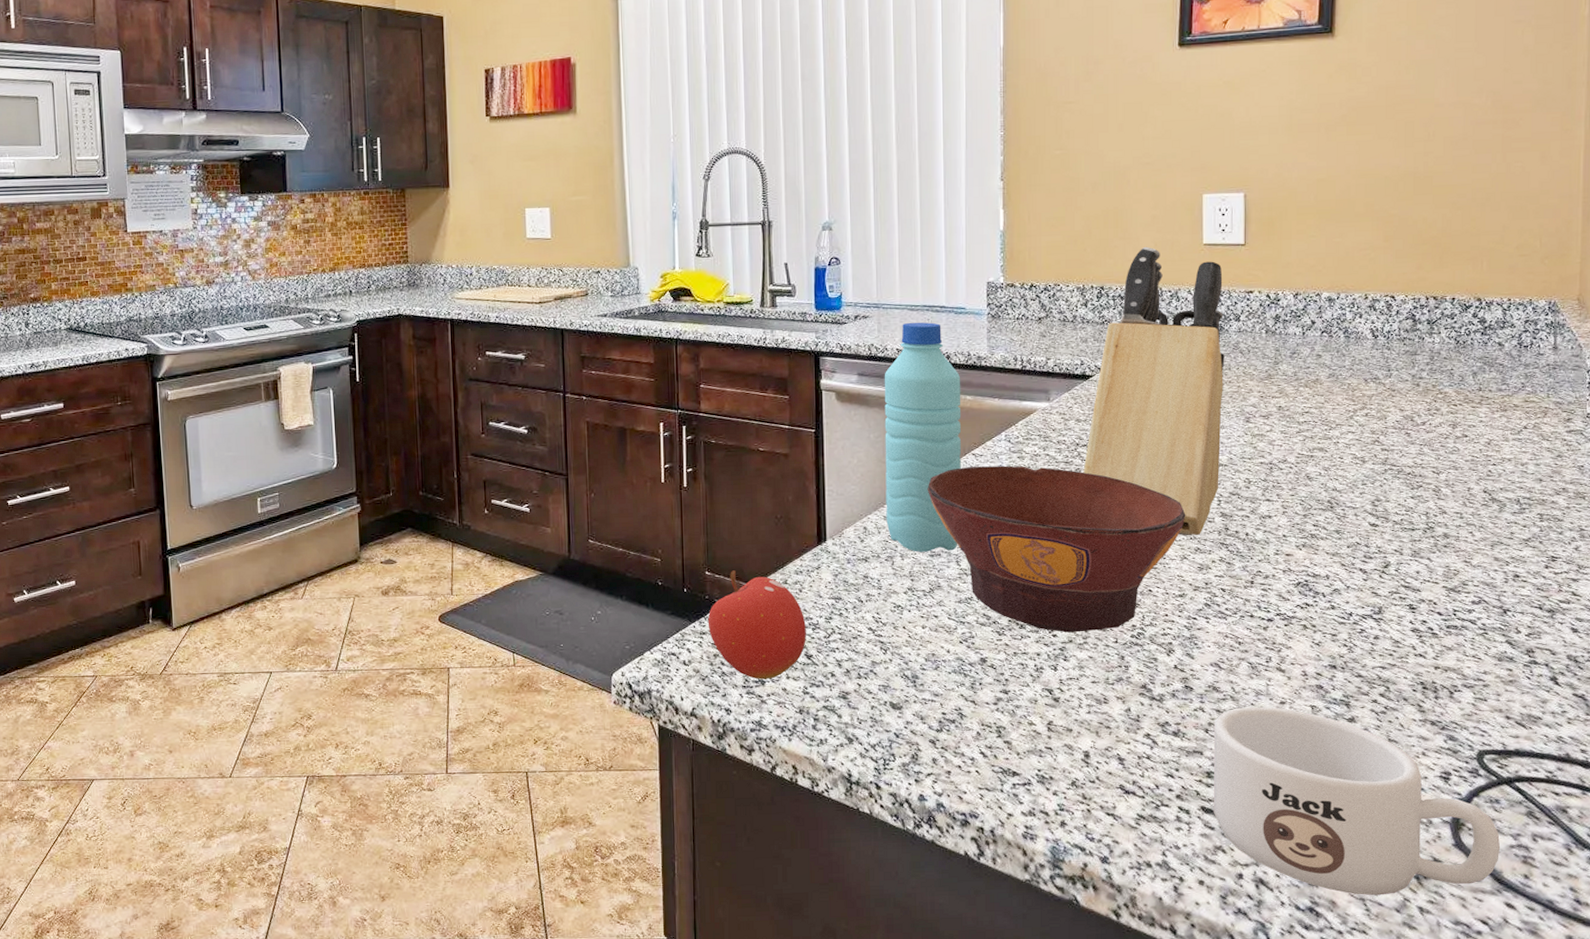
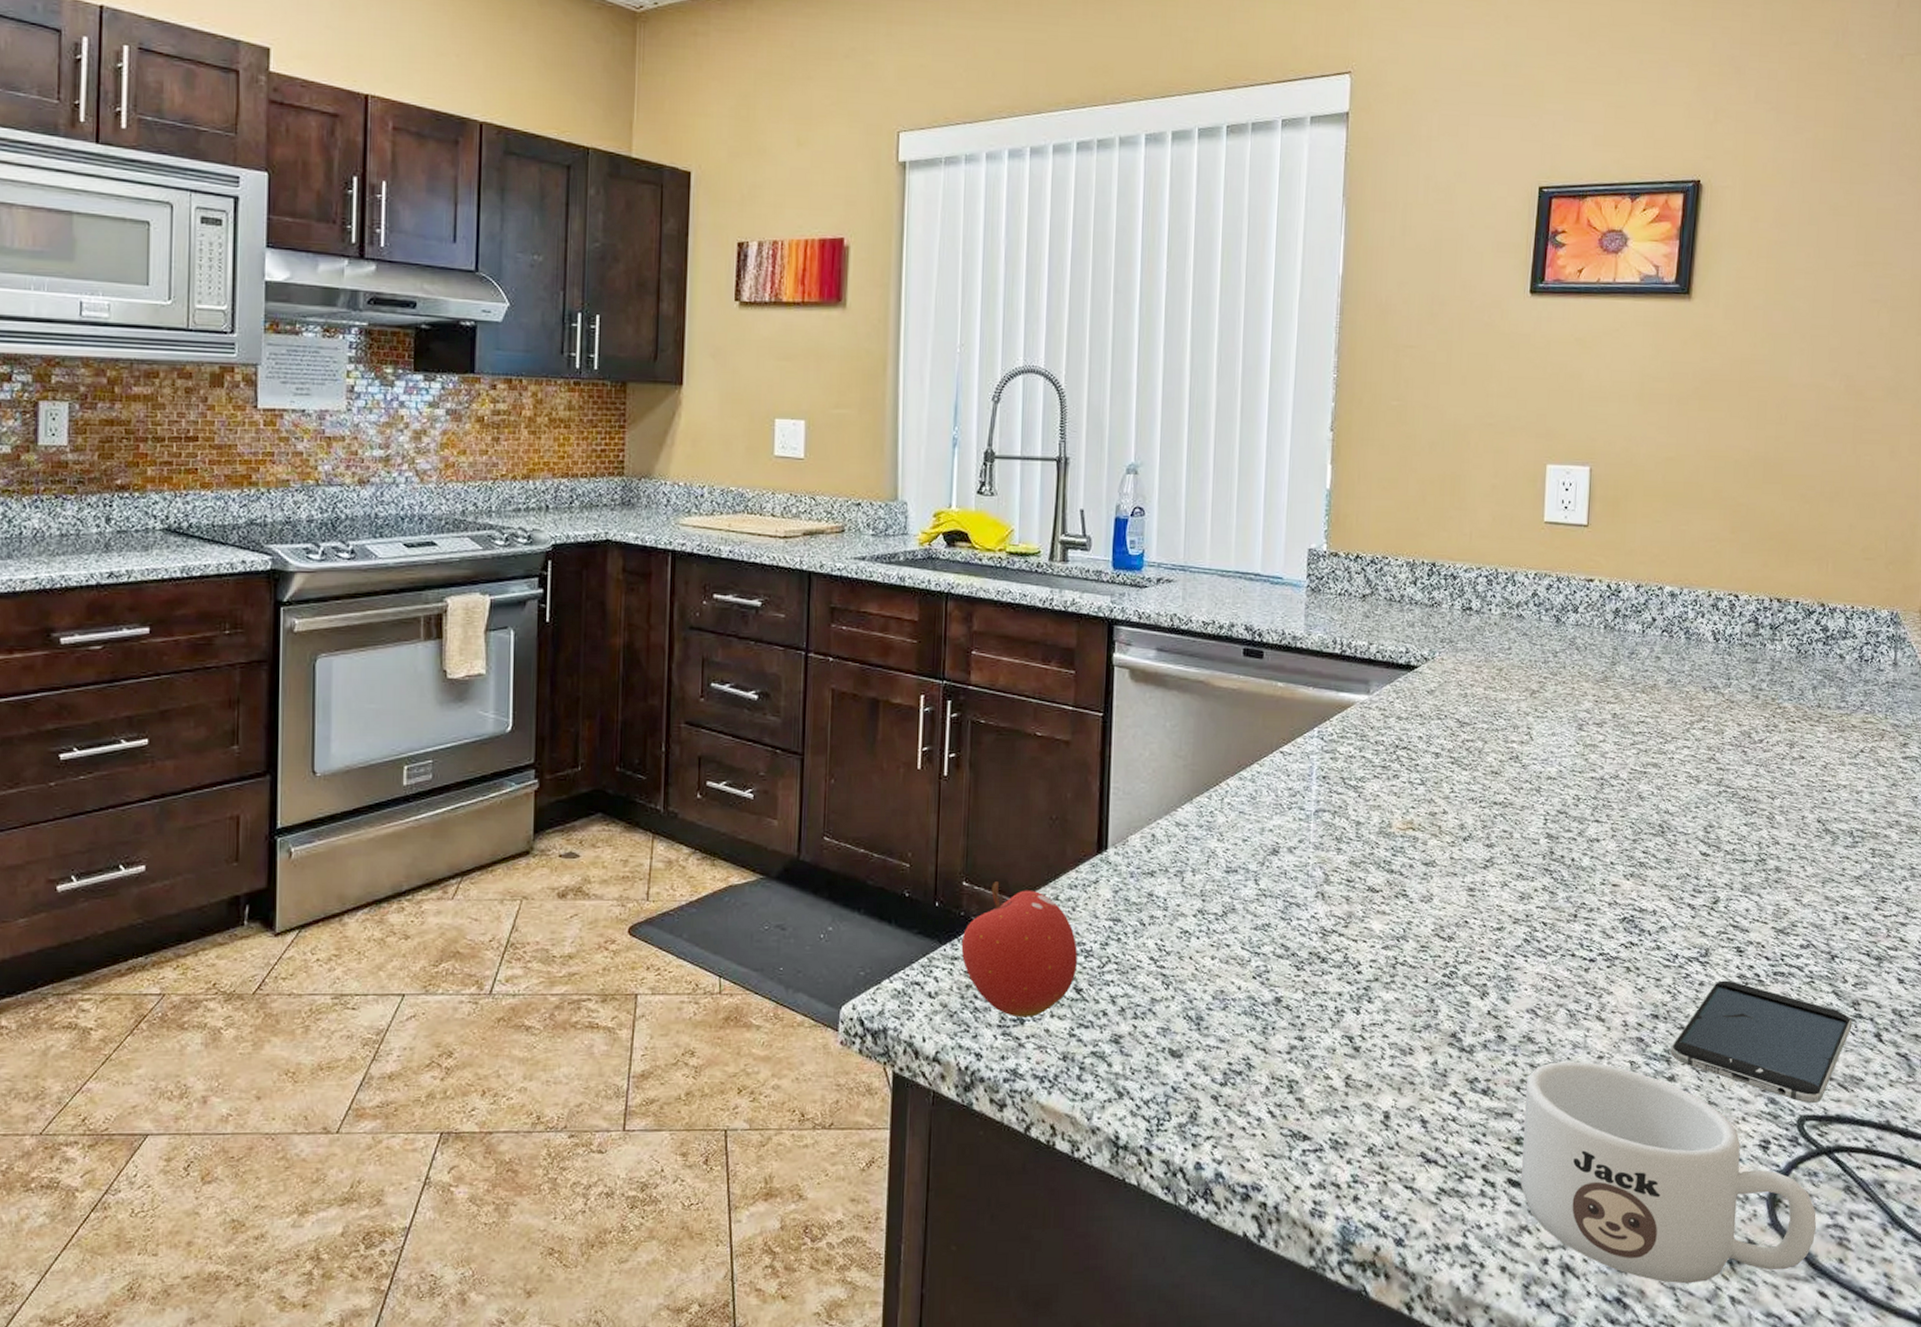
water bottle: present [884,322,961,552] -> none [1178,590,1273,867]
bowl: present [927,465,1186,633] -> none [1227,766,1510,969]
knife block: present [1083,246,1225,536] -> none [1401,520,1563,860]
smartphone: none [1349,634,1527,740] -> present [1670,980,1852,1104]

